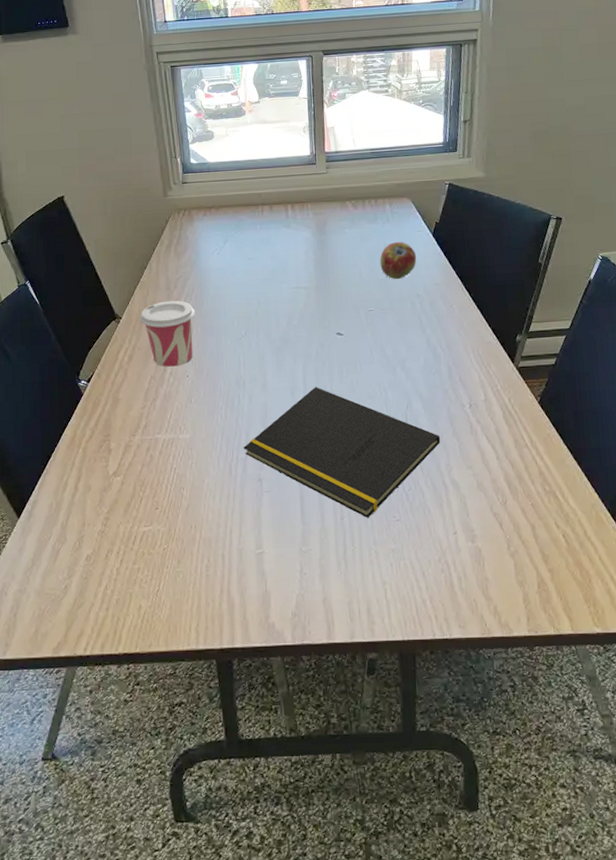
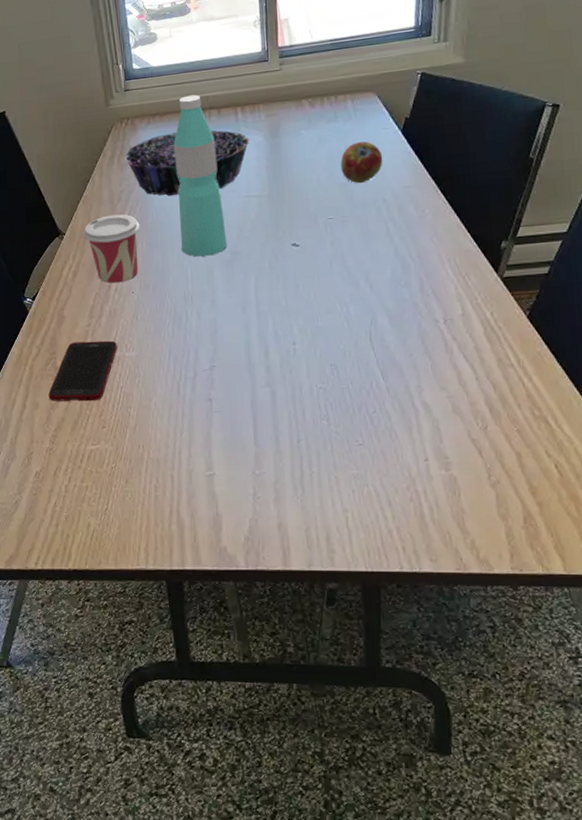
cell phone: none [101,423,171,484] -> present [48,340,117,402]
decorative bowl: none [181,224,299,285] -> present [124,130,250,197]
water bottle: none [228,191,278,343] -> present [173,94,227,257]
notepad: present [244,387,441,518] -> none [192,302,410,442]

